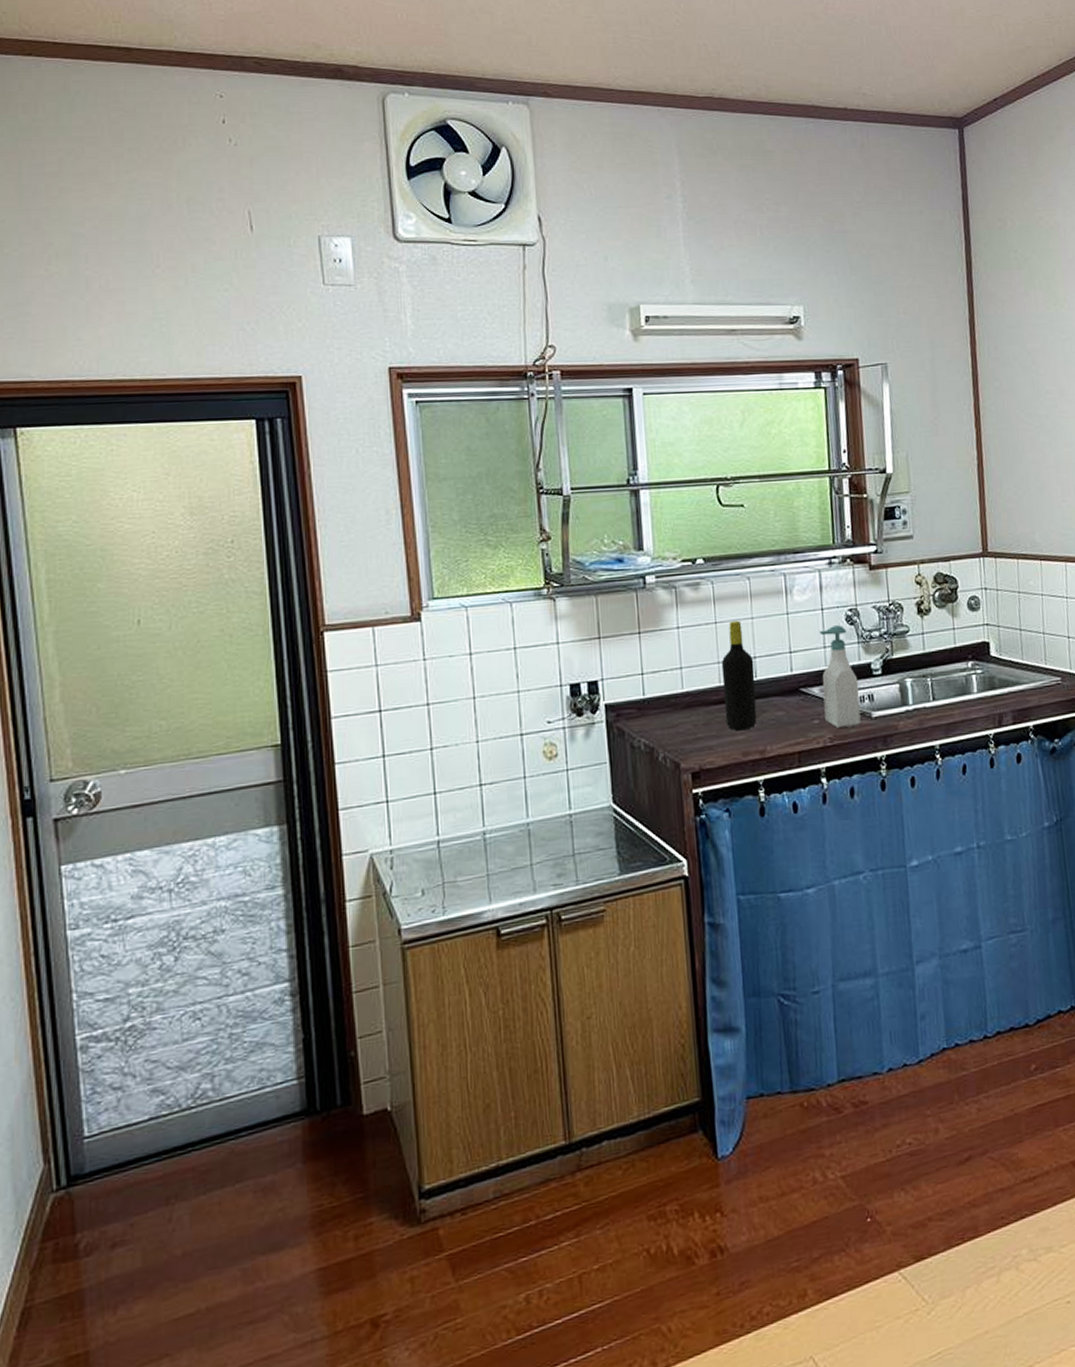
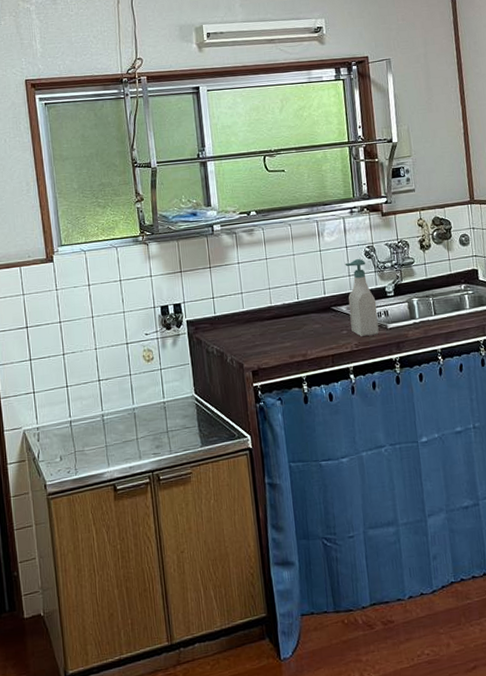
bottle: present [721,620,757,730] -> none [271,257,300,339]

